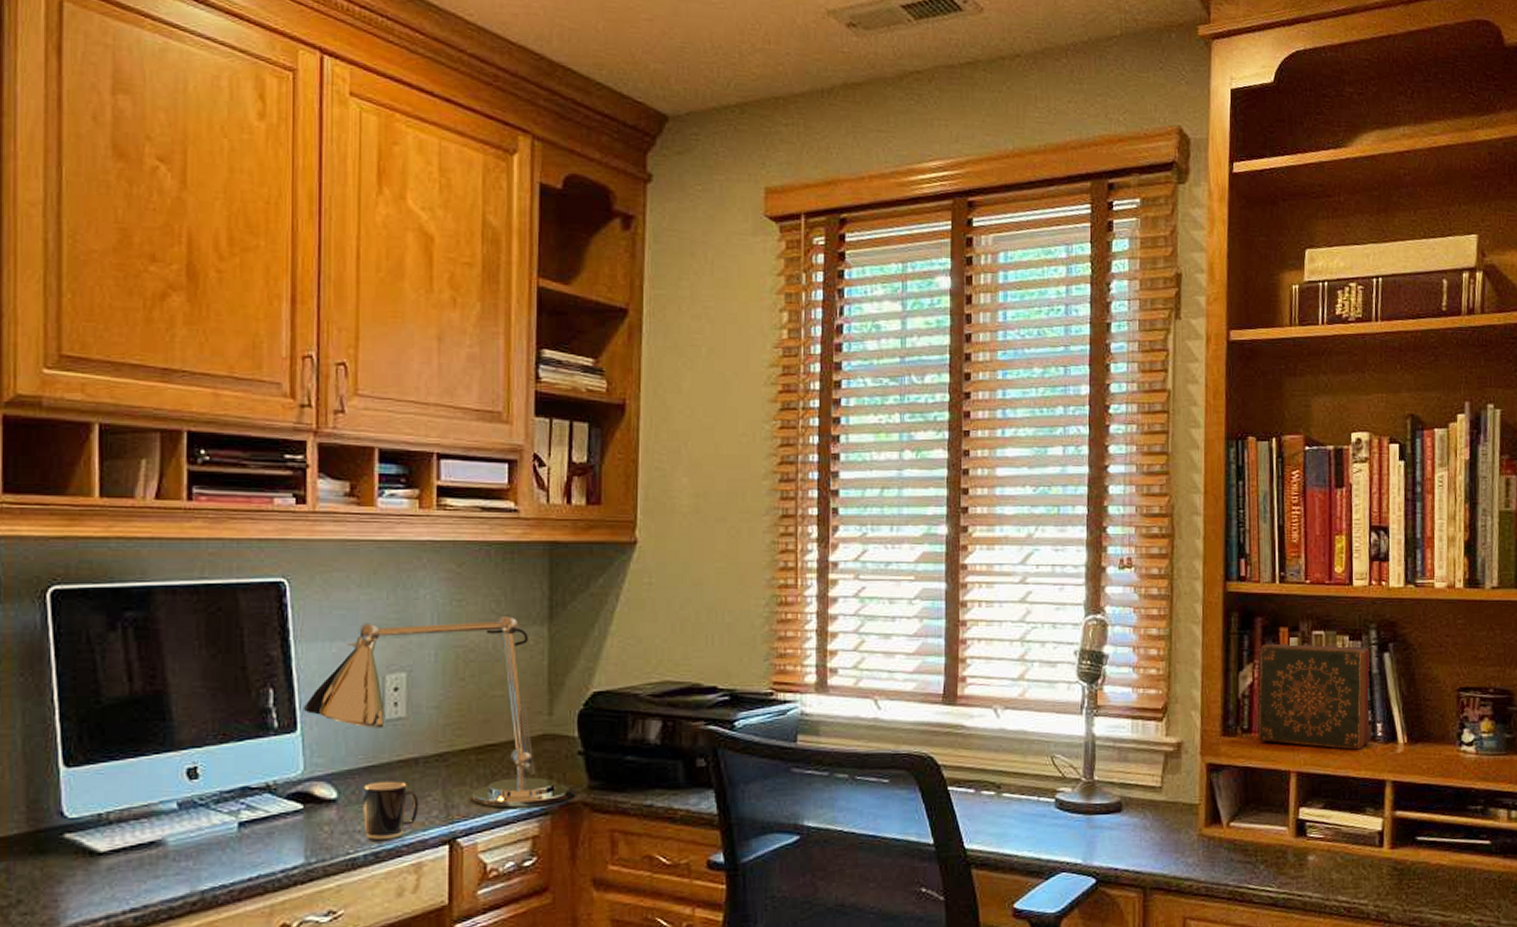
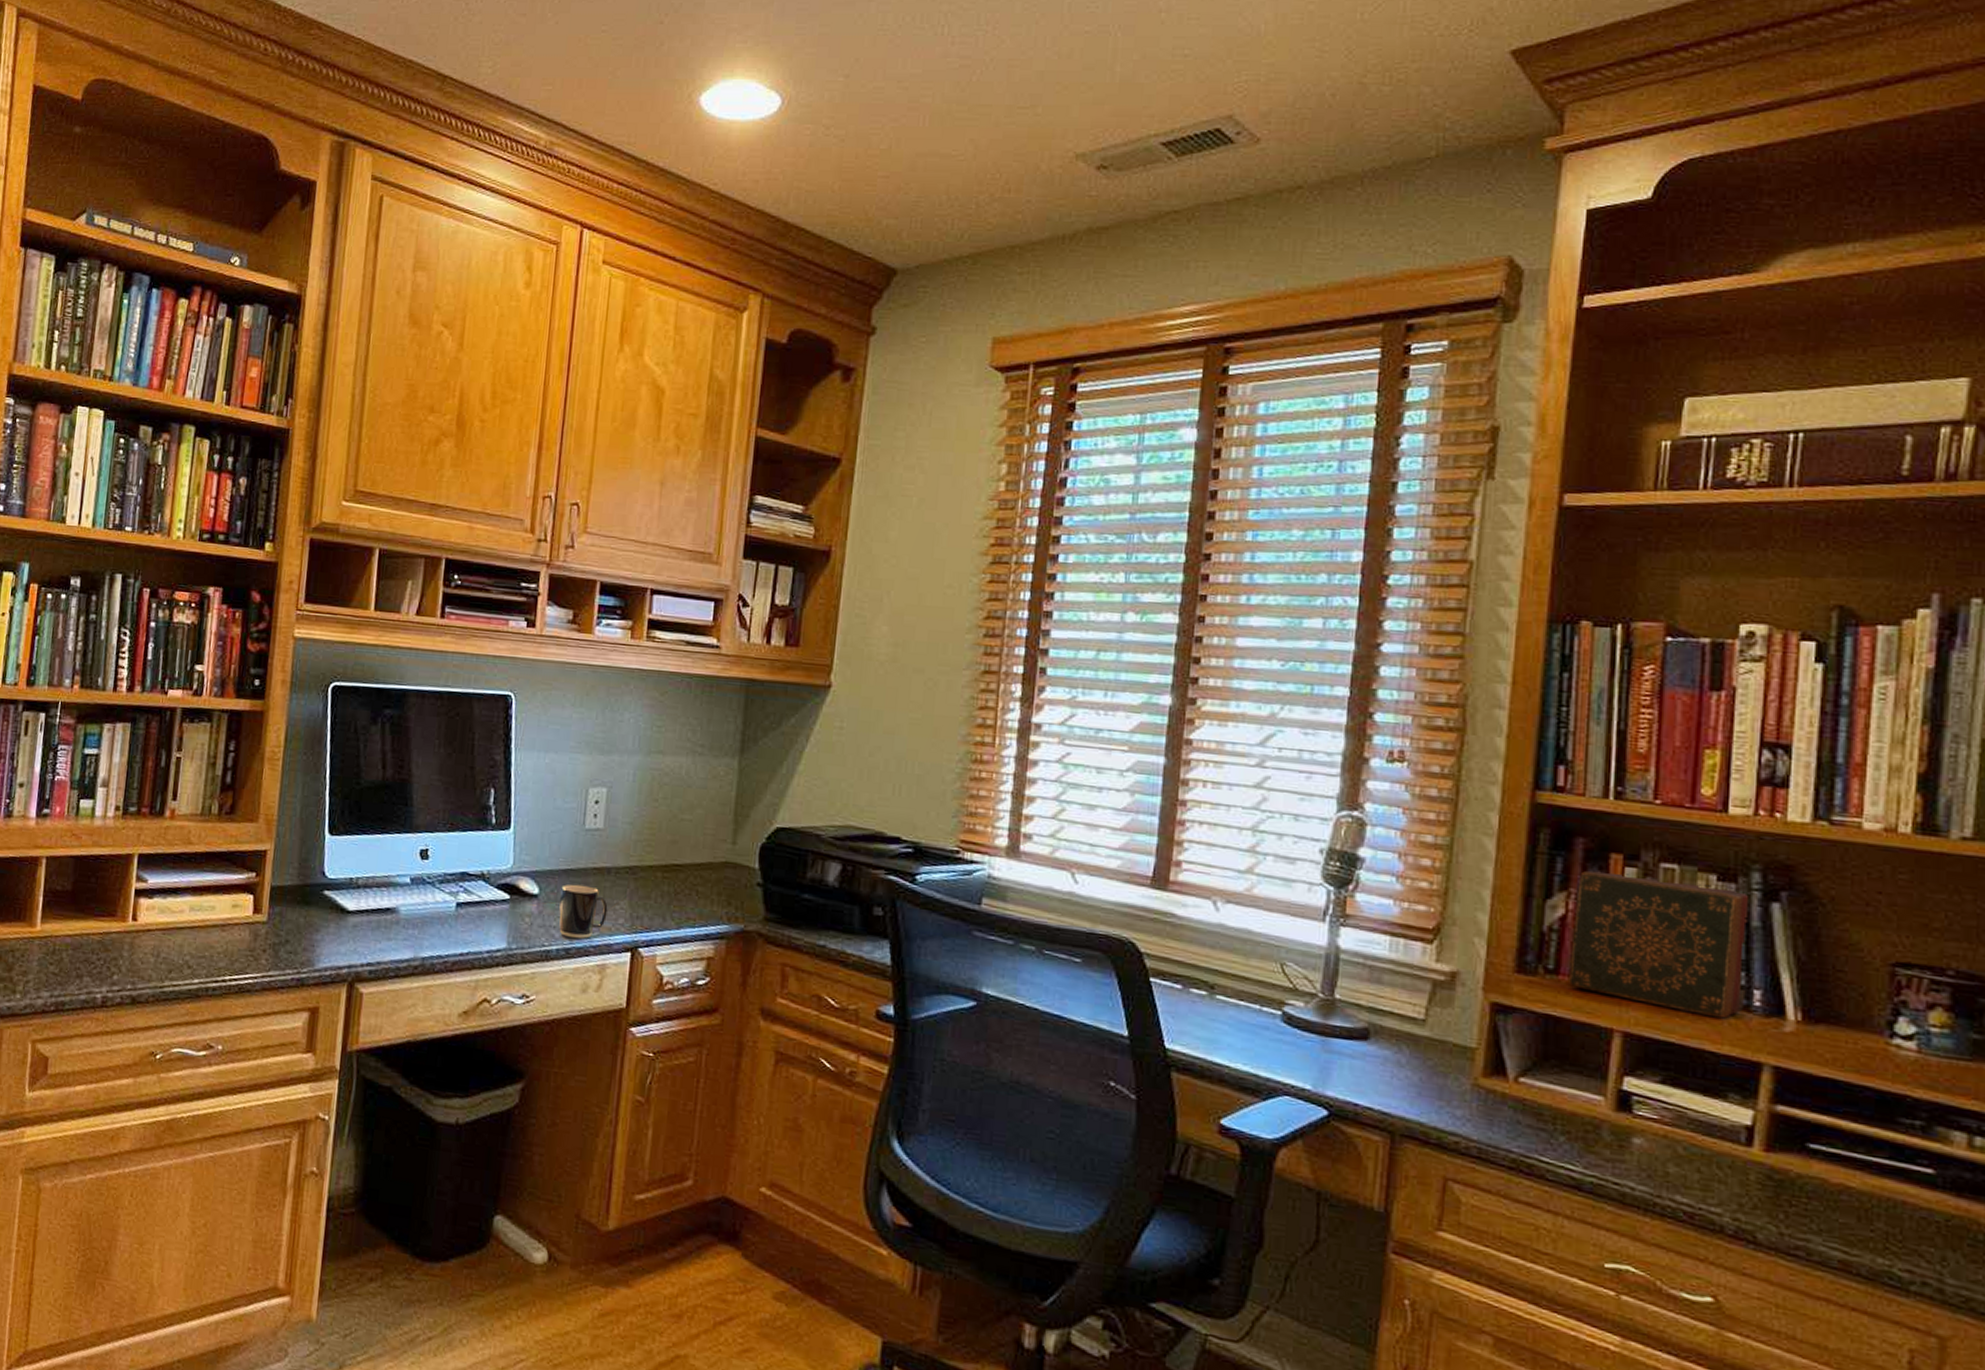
desk lamp: present [302,615,576,808] -> none [516,739,752,930]

